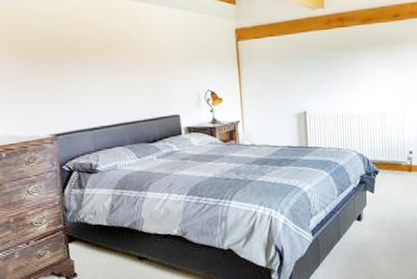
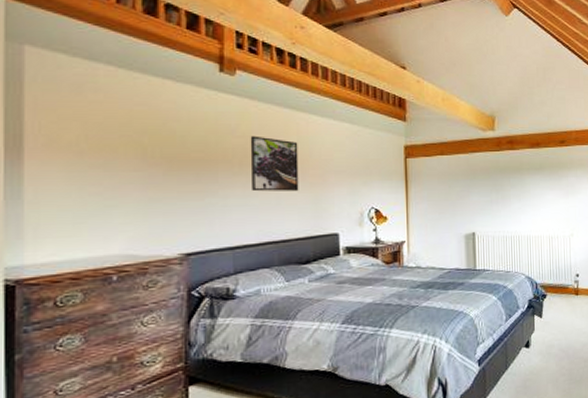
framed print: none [97,27,142,79] -> present [250,135,299,192]

